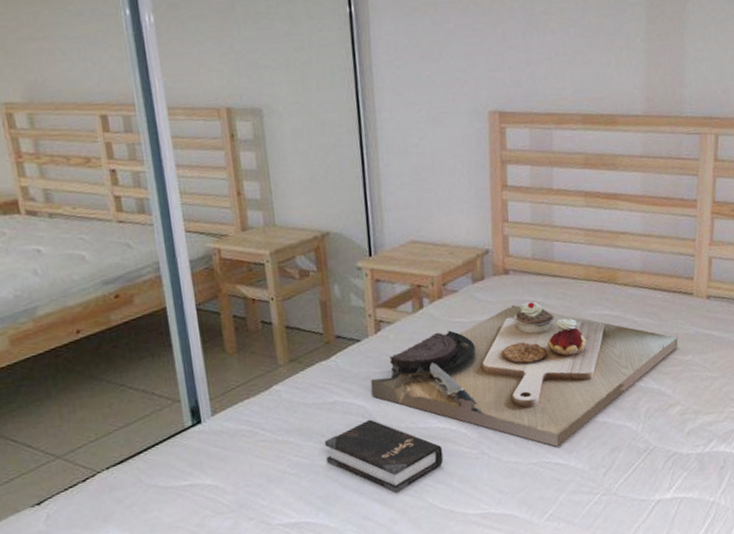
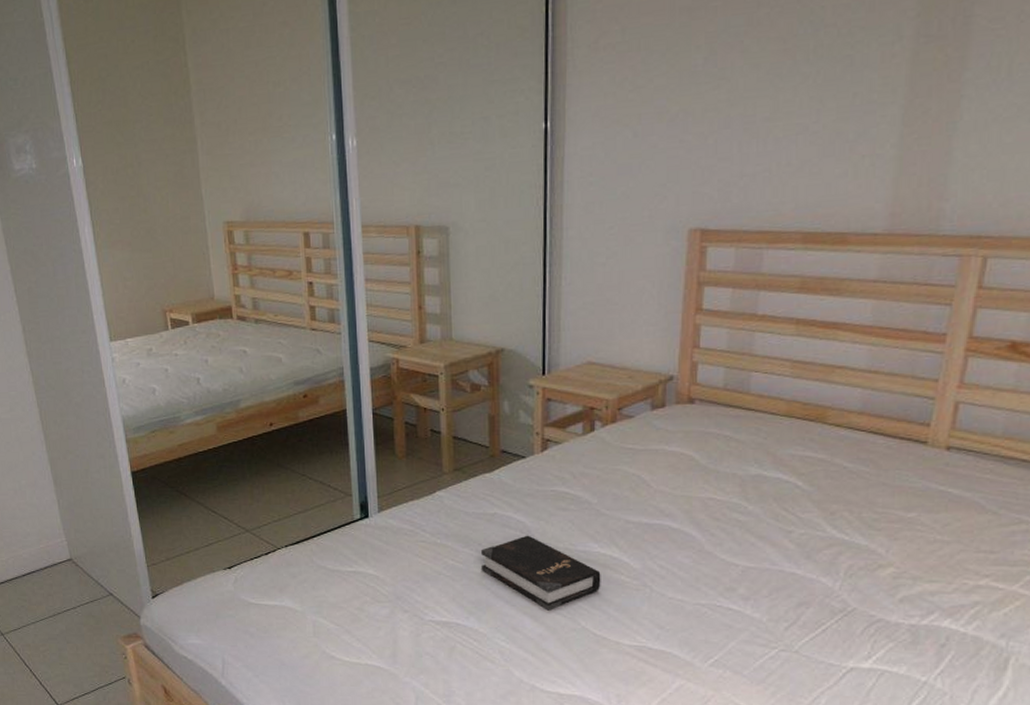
decorative tray: present [370,301,678,447] -> none [532,435,900,592]

